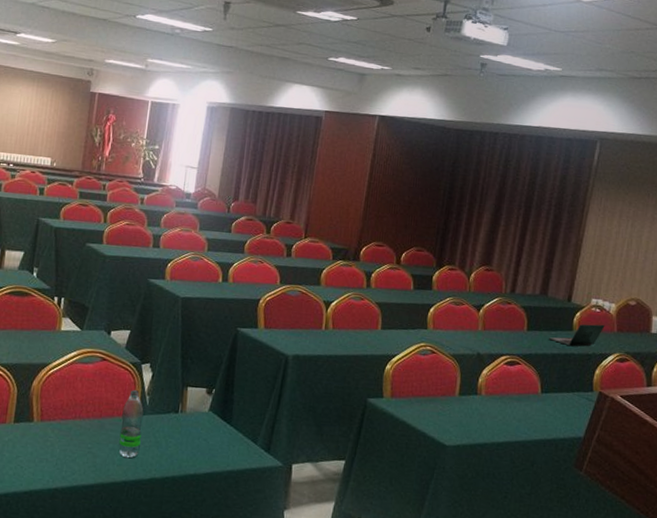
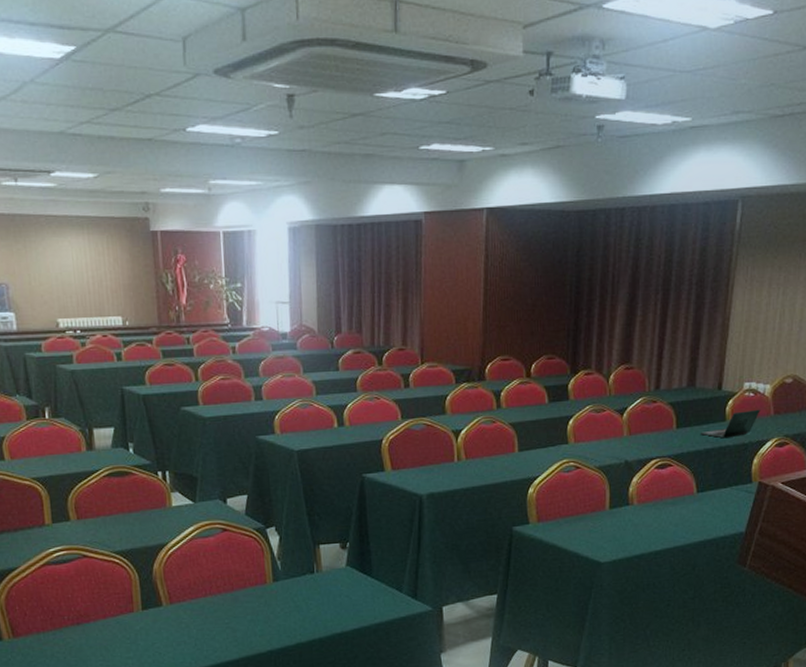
bottle: present [118,390,144,459] -> none [254,557,280,628]

